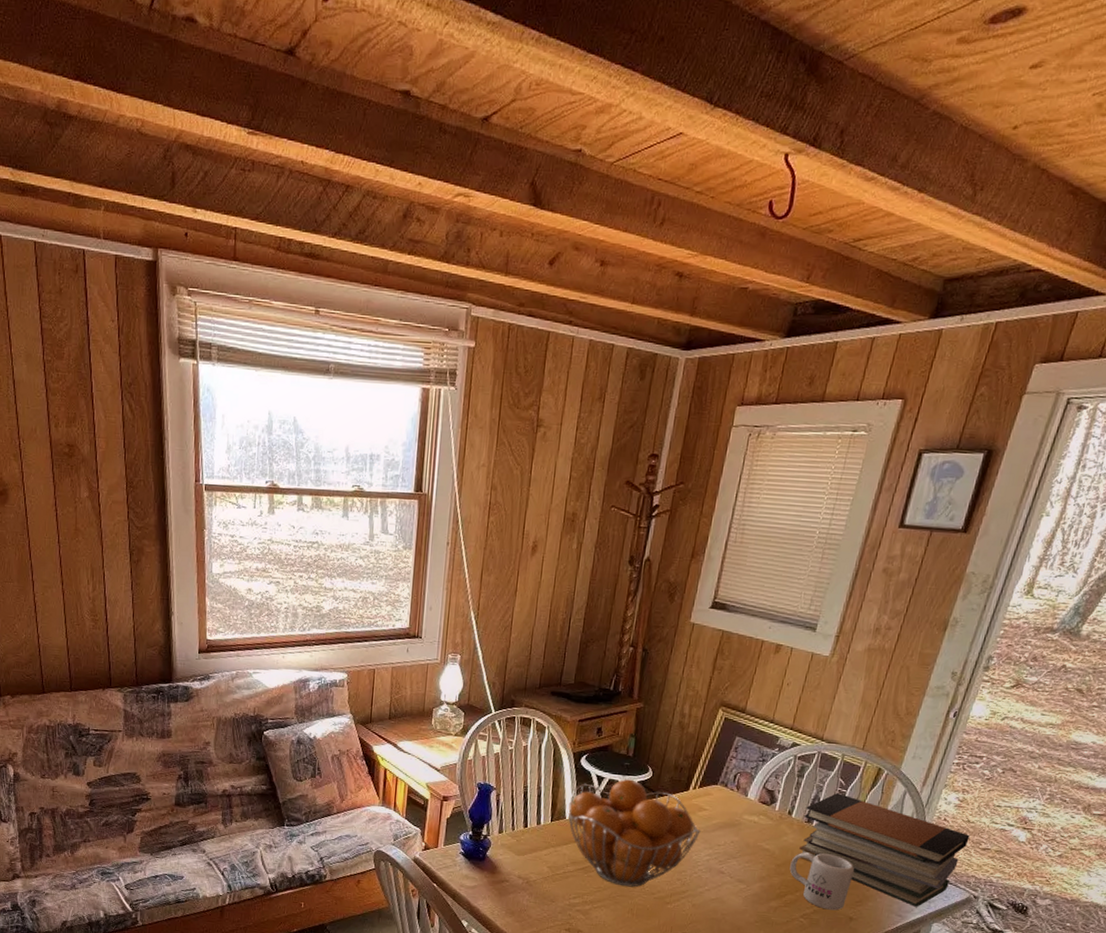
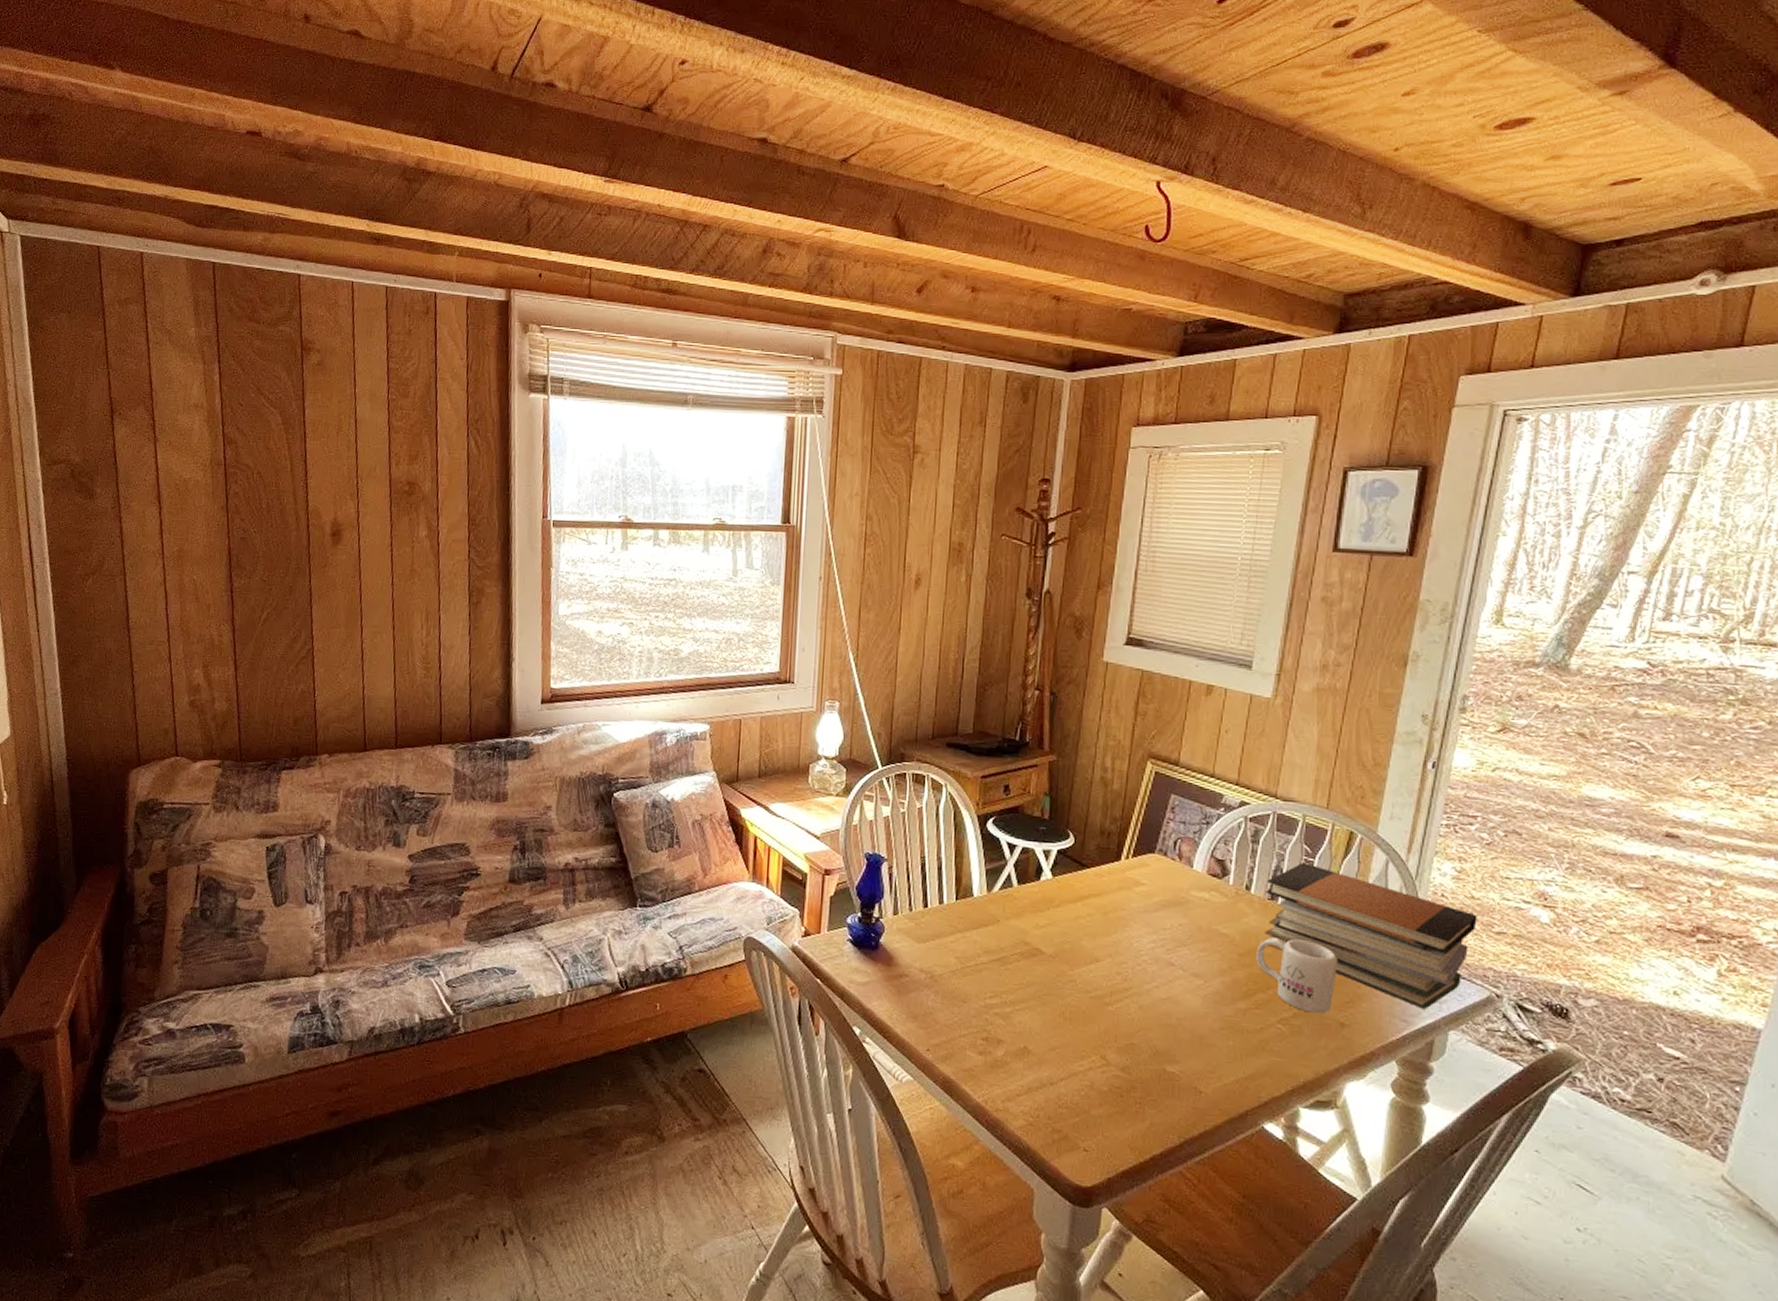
fruit basket: present [567,779,701,887] -> none [974,847,1140,984]

